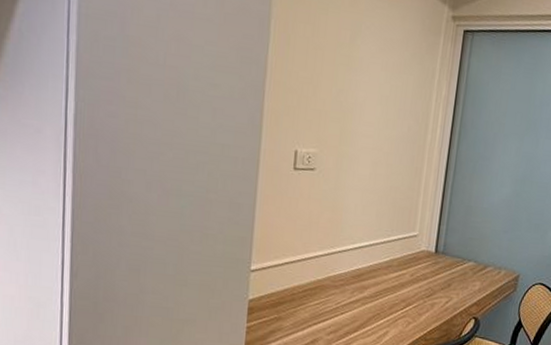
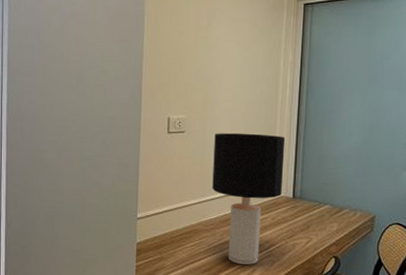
desk lamp: none [344,173,432,326] -> present [212,132,286,265]

